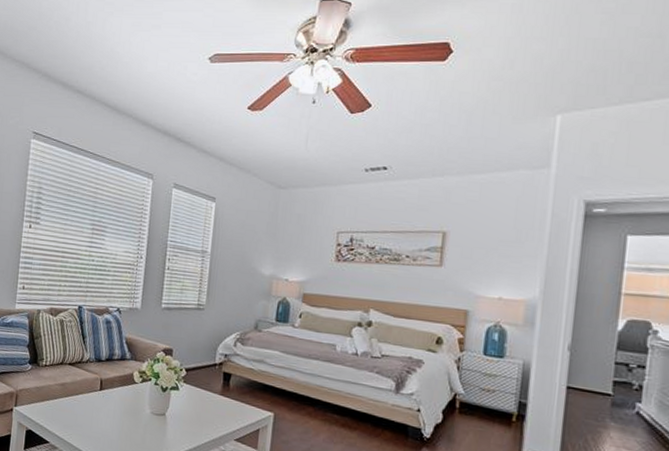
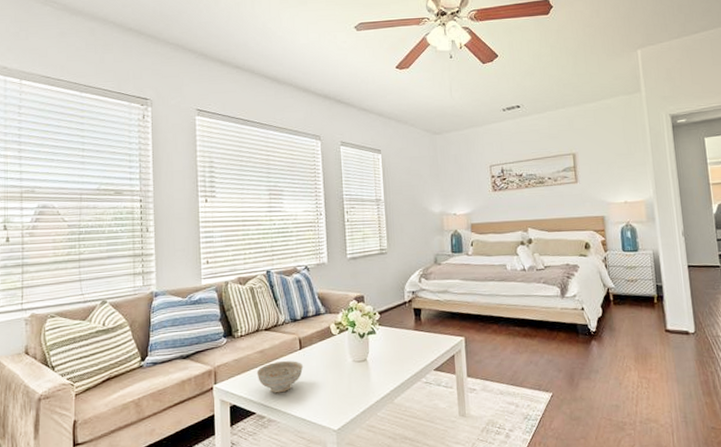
decorative bowl: none [55,397,102,429] -> present [256,361,304,393]

